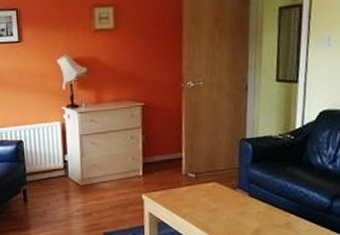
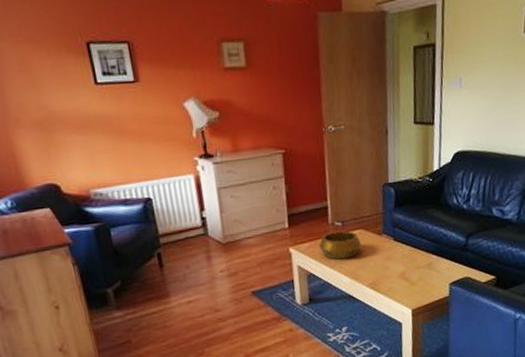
decorative bowl: none [171,182,214,210] -> present [319,231,362,260]

